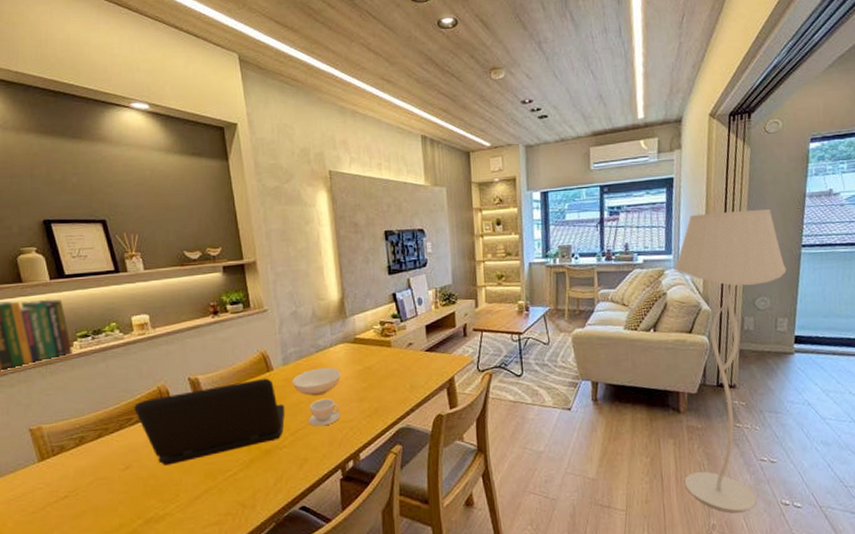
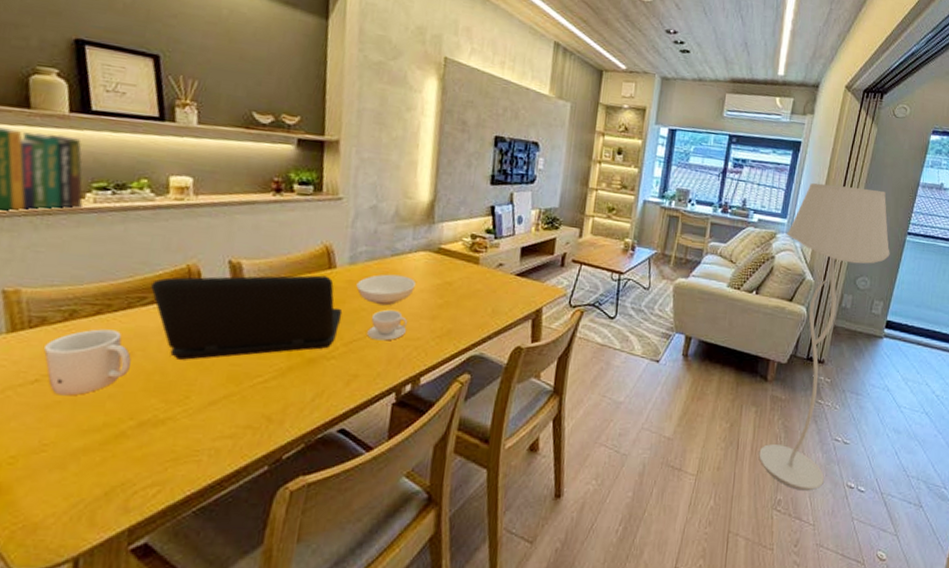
mug: none [67,448,130,506] -> present [44,329,132,396]

